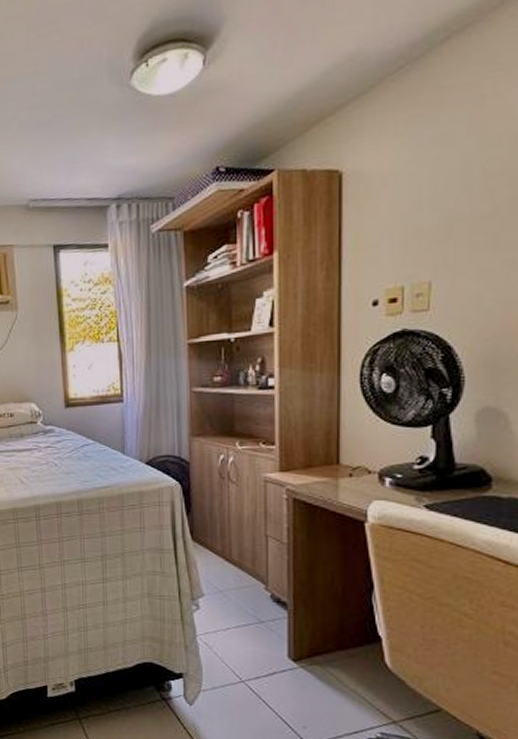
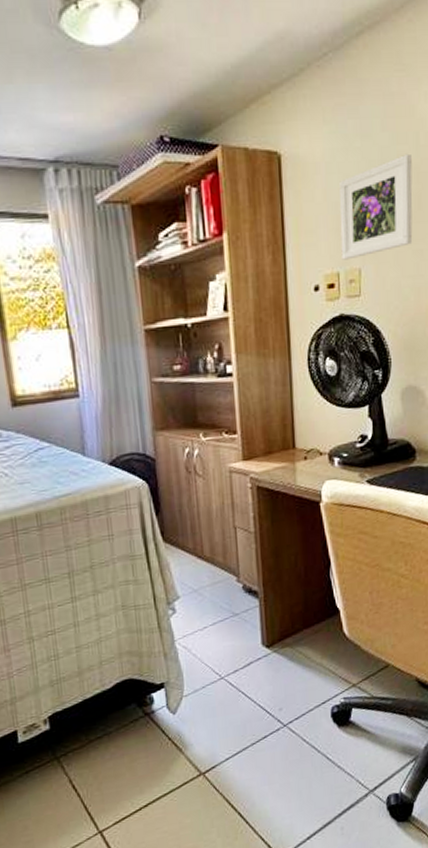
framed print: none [408,157,505,274] -> present [339,153,413,260]

